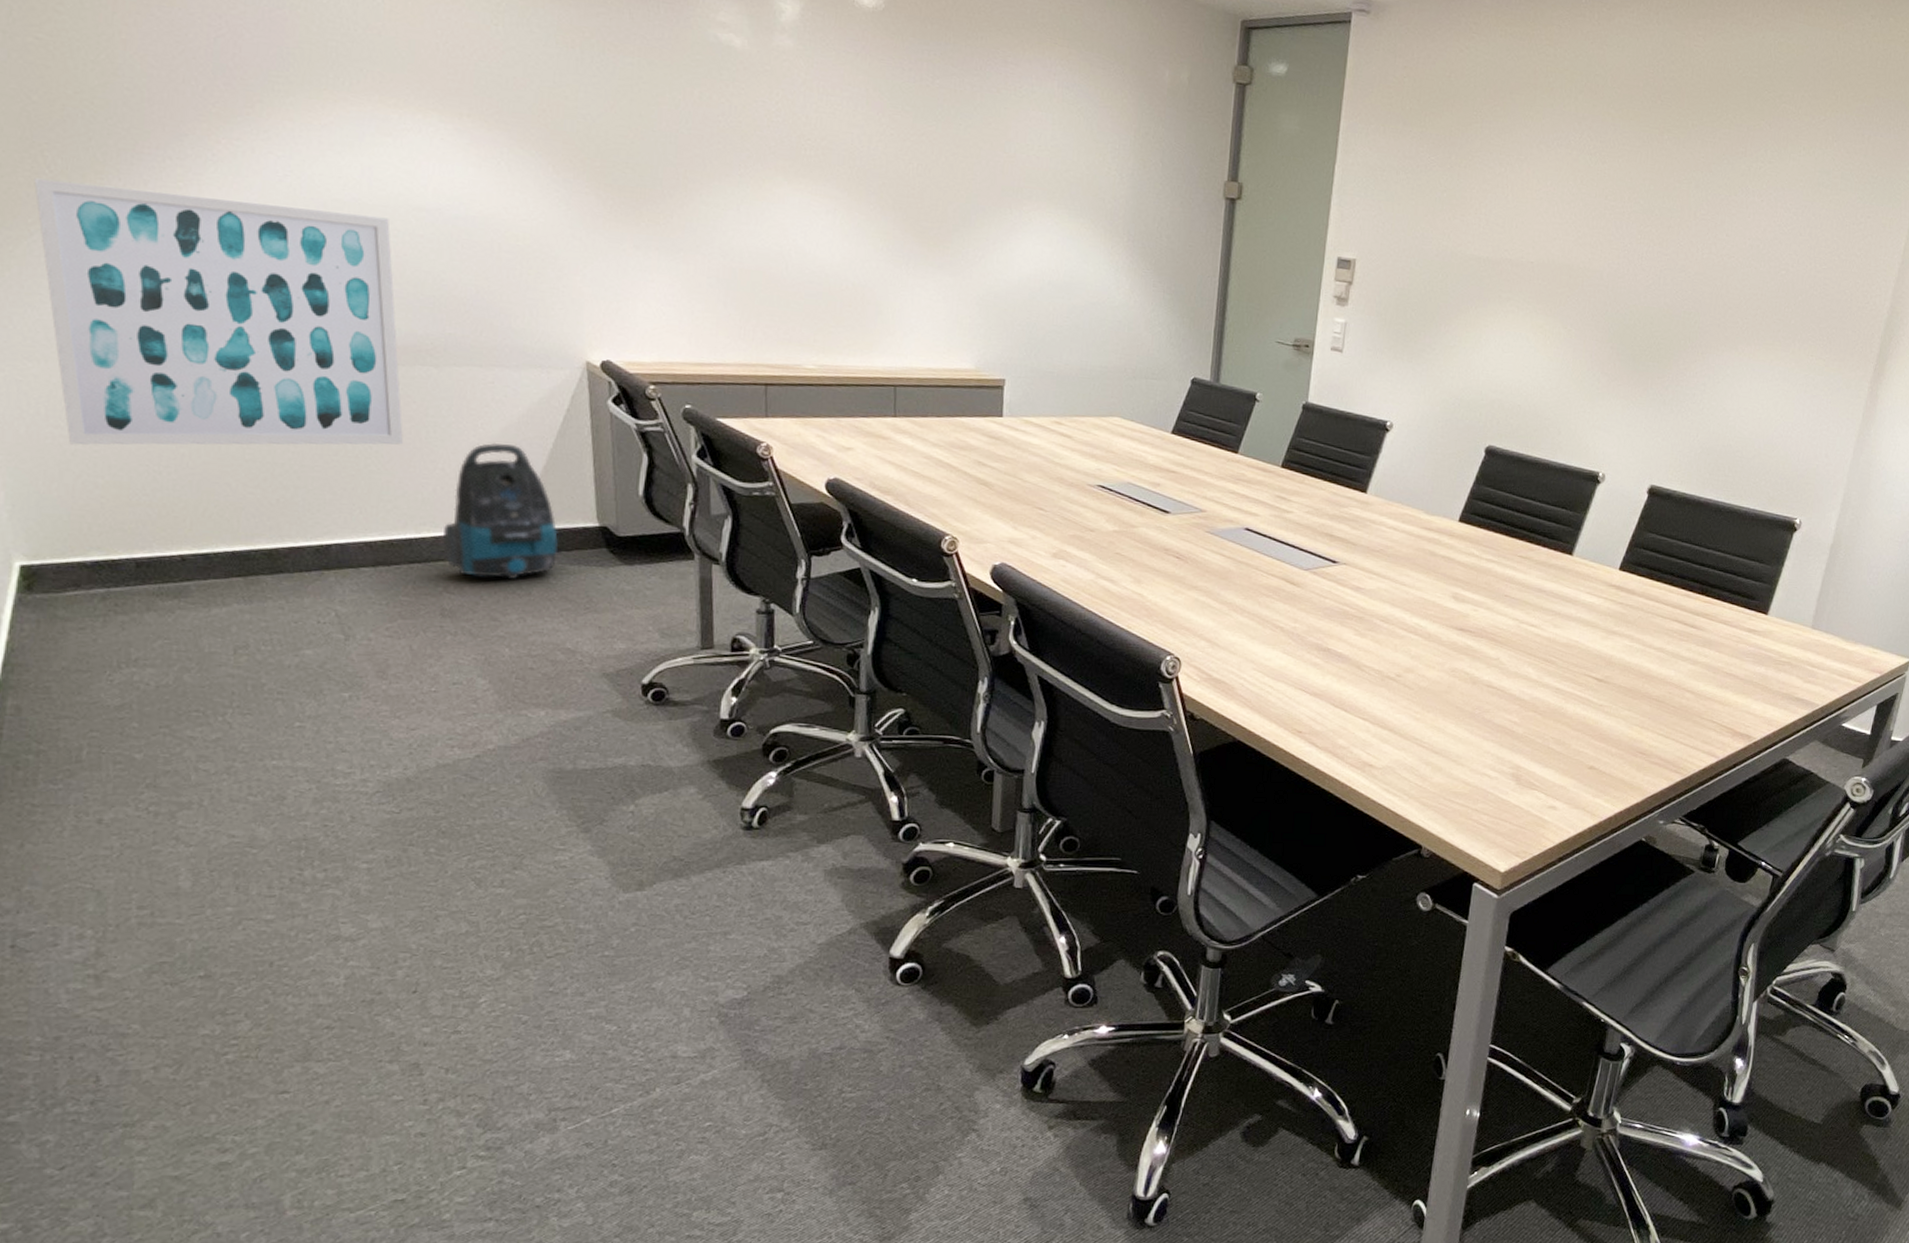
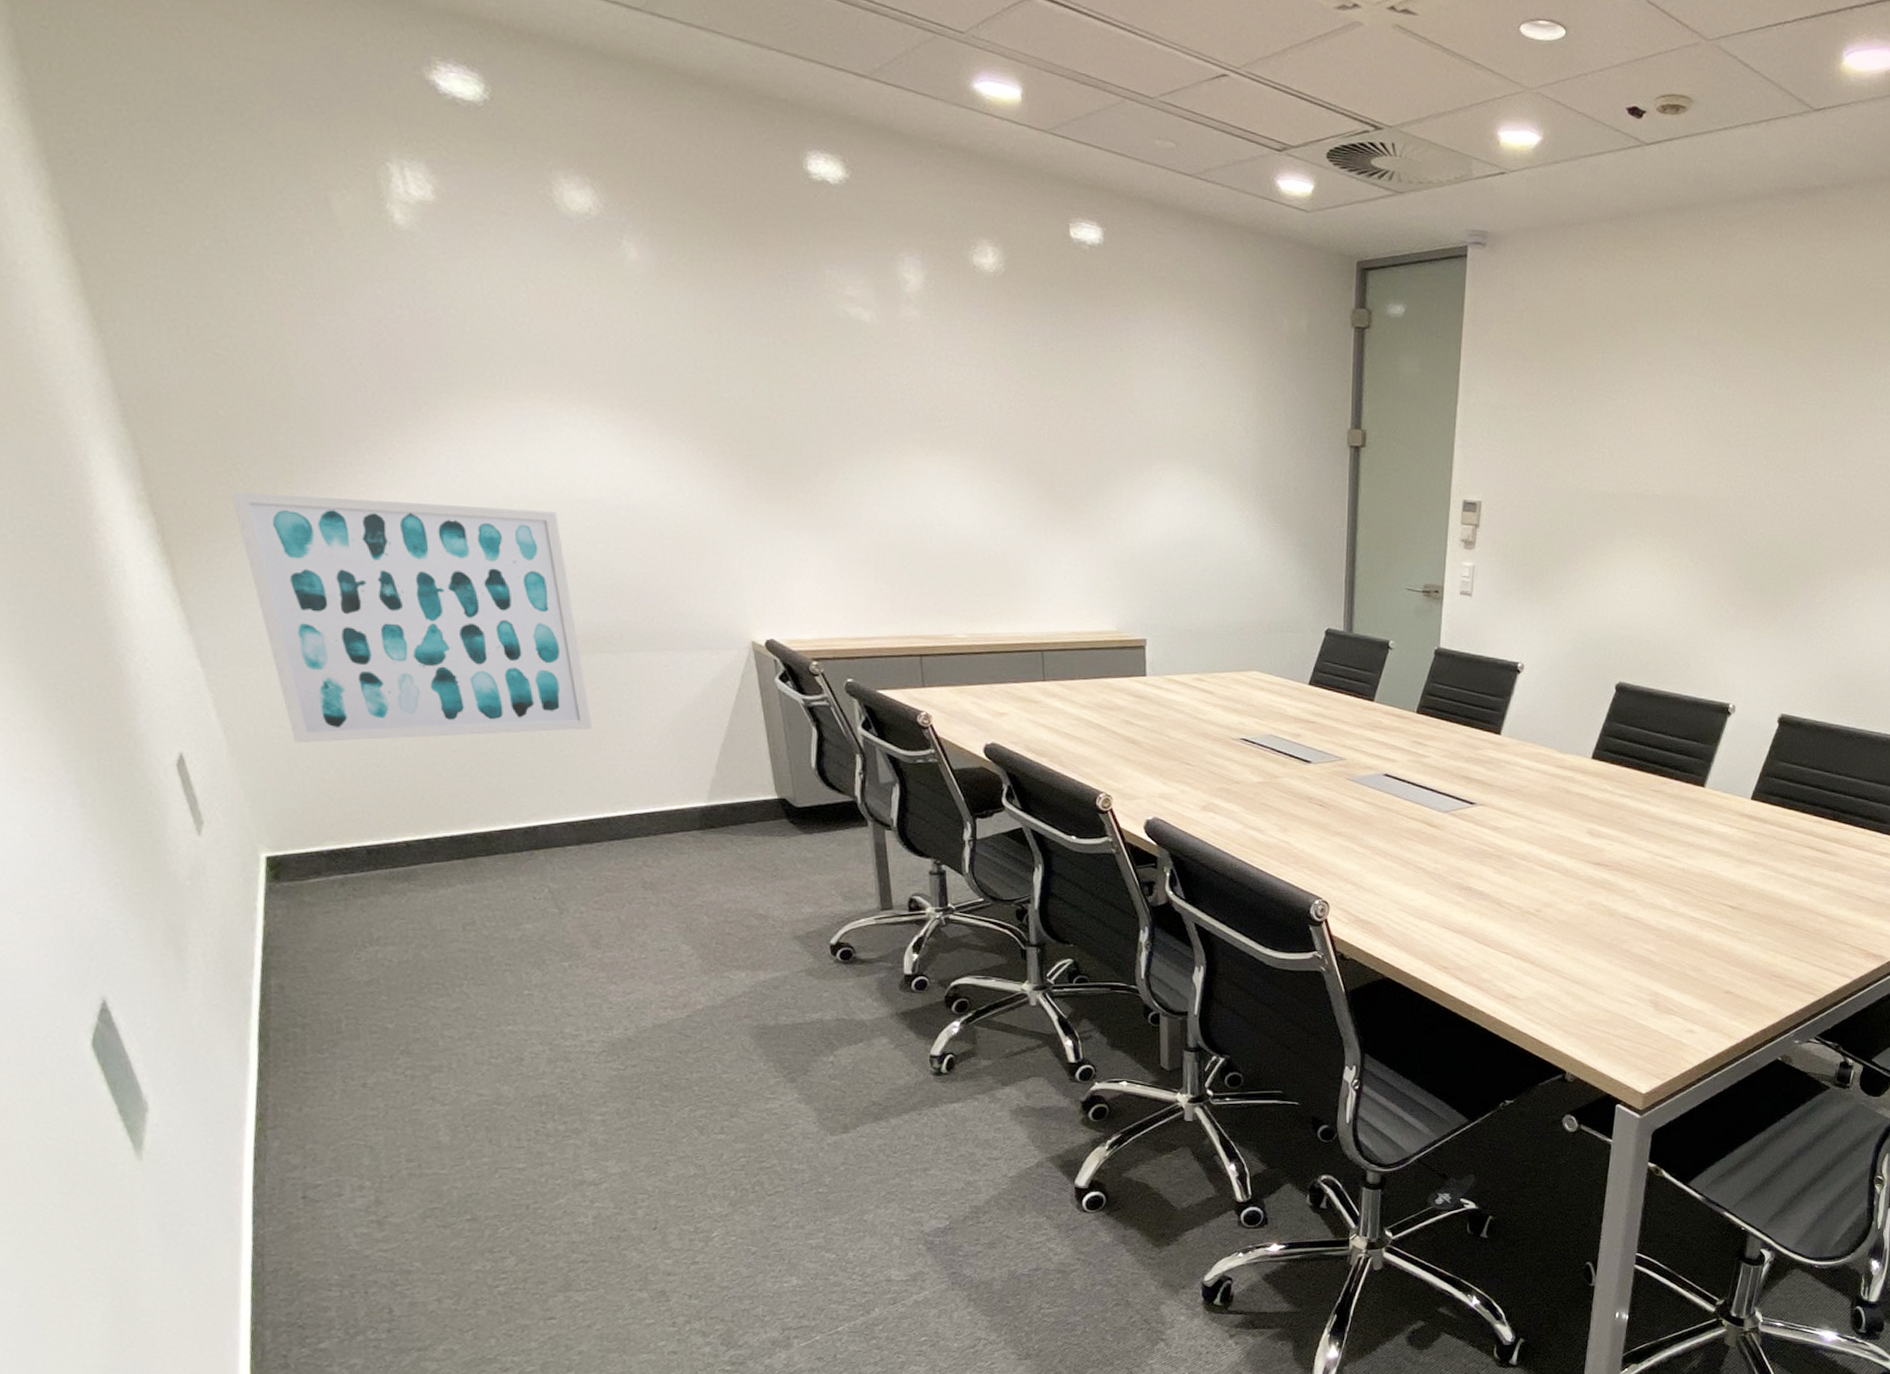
vacuum cleaner: present [443,442,558,580] -> none [637,723,742,853]

